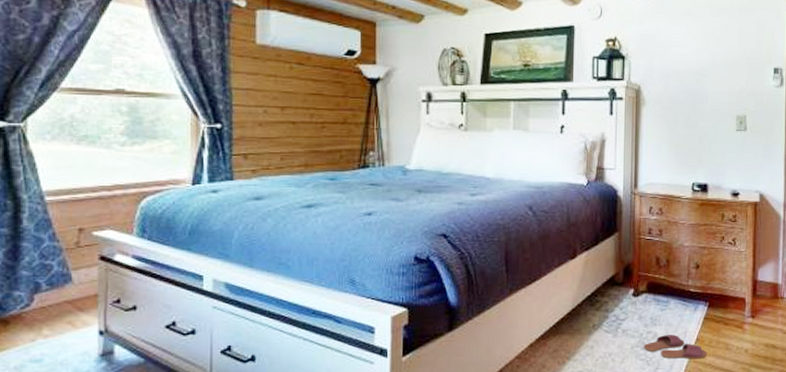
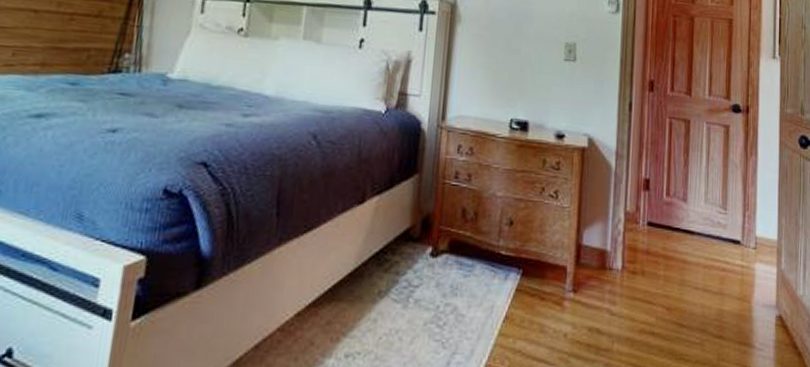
slippers: present [643,335,707,359] -> none [439,309,517,343]

